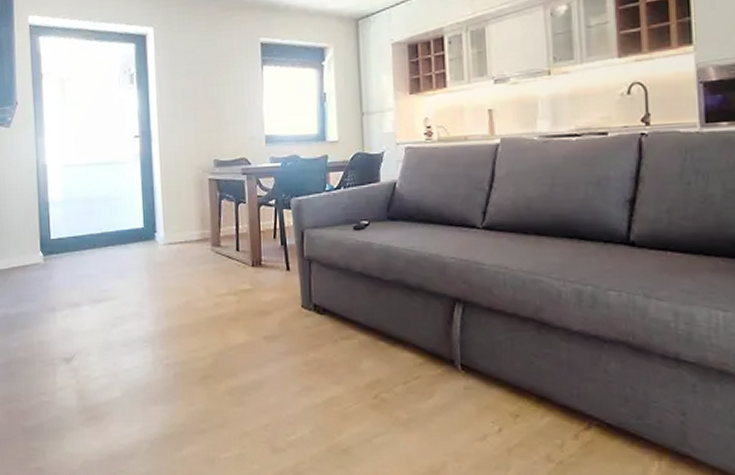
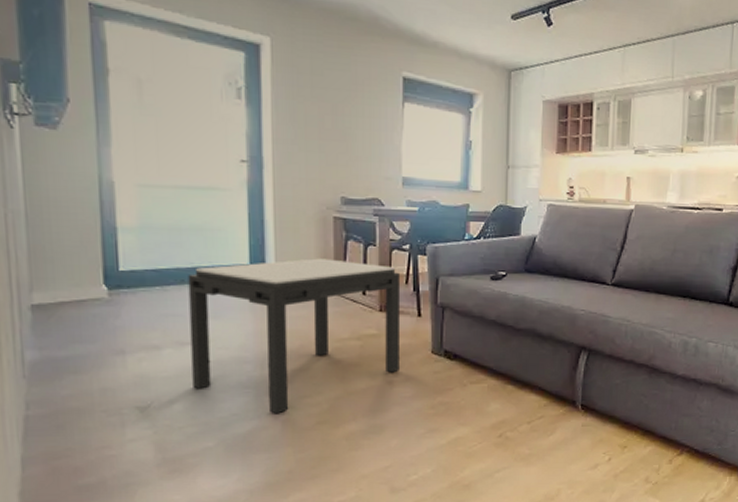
side table: none [98,218,273,368] -> present [188,258,401,414]

